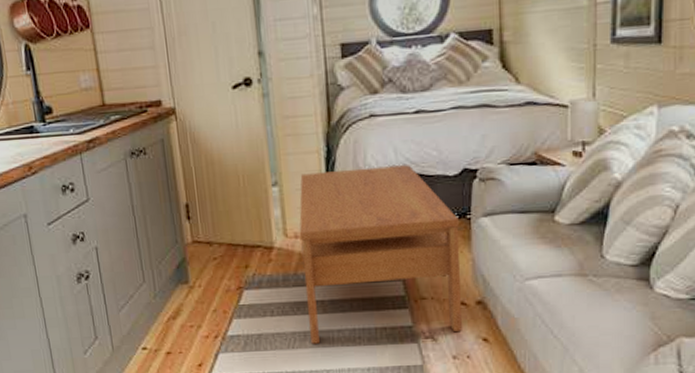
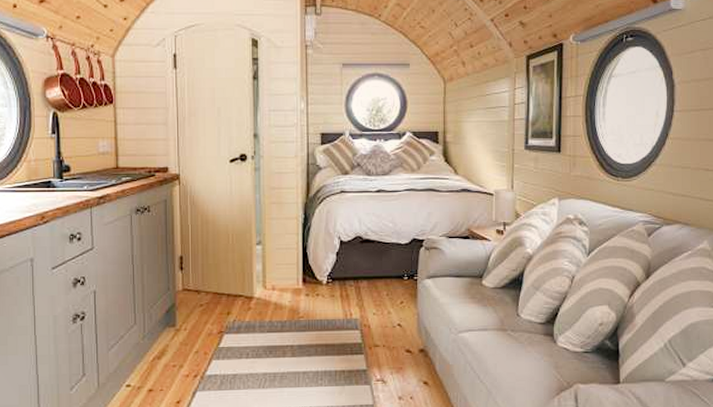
coffee table: present [299,165,462,344] -> none [276,233,408,384]

